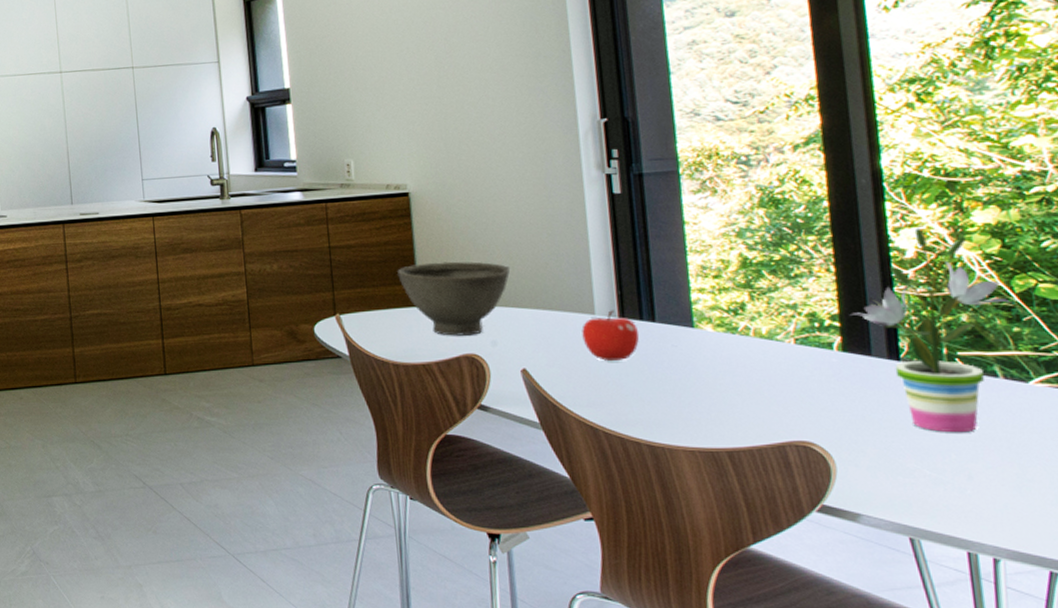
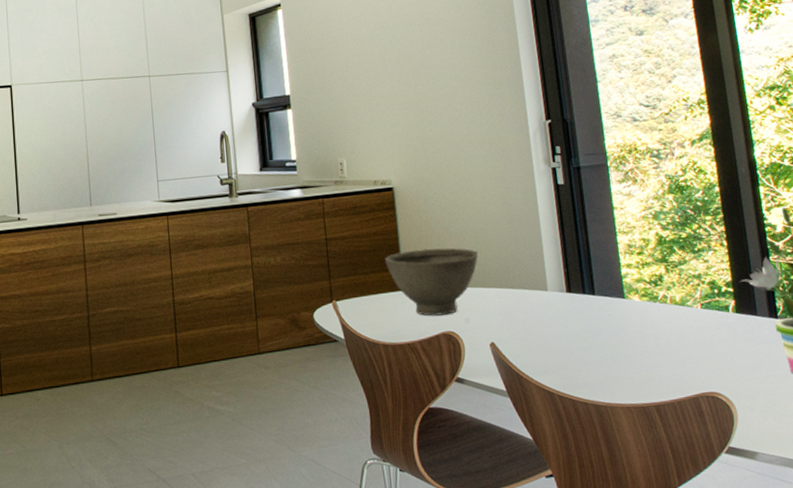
fruit: present [582,310,640,361] -> none [537,286,584,332]

